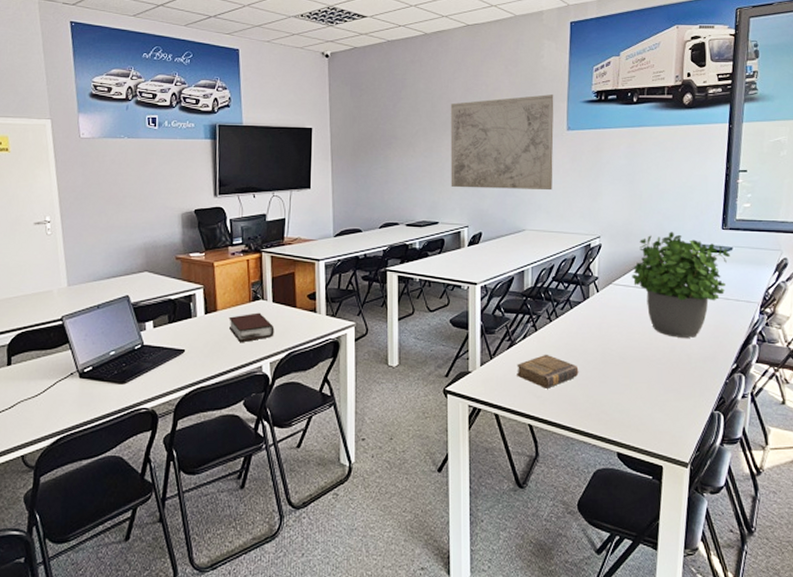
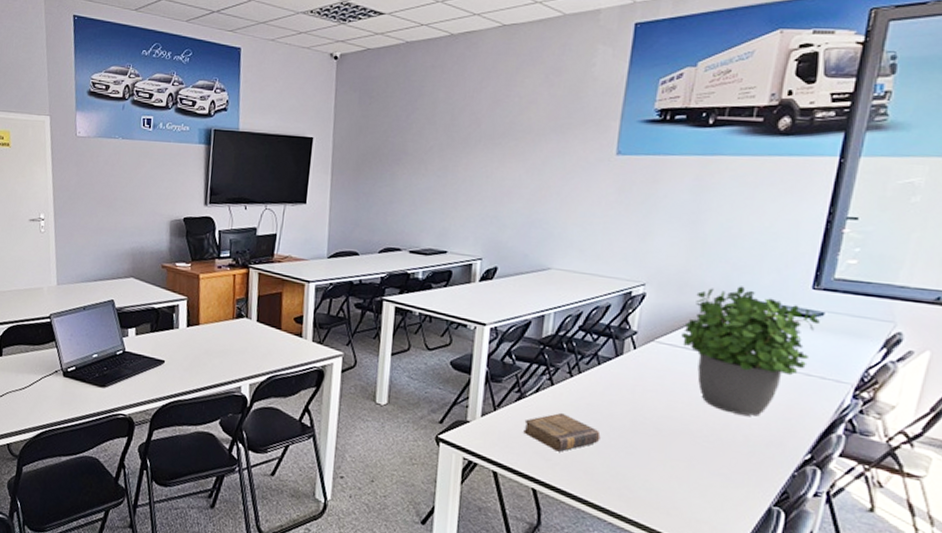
bible: present [229,312,275,343] -> none [210,330,257,361]
map: present [450,94,554,189] -> none [465,110,604,224]

